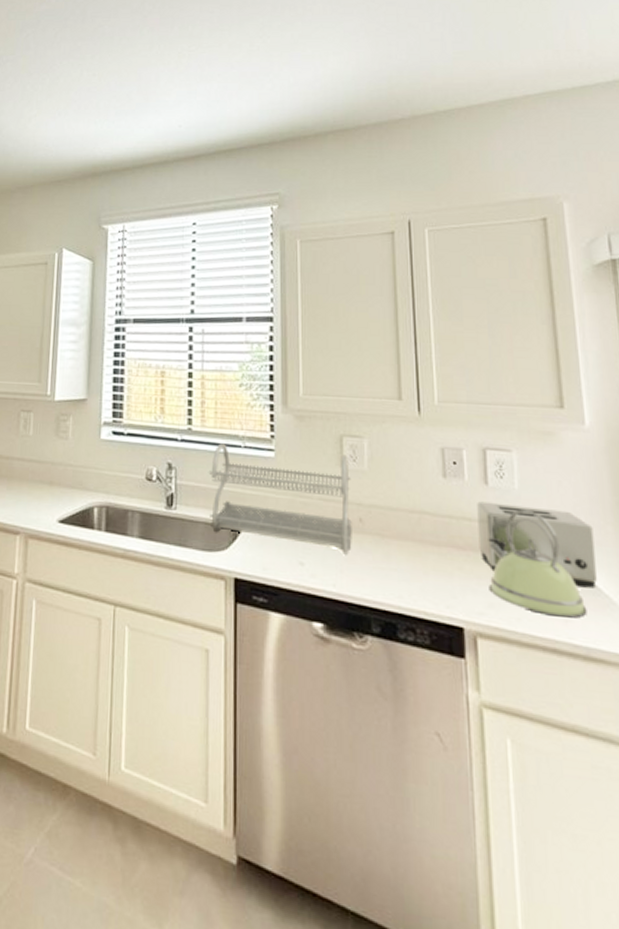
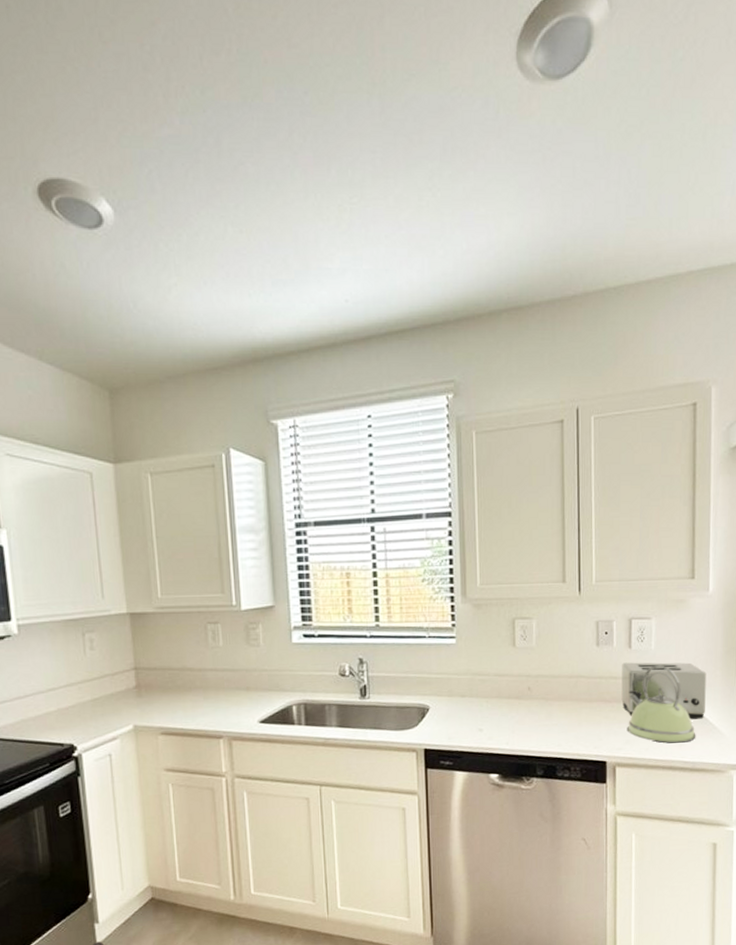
dish rack: present [208,443,352,556] -> none [396,635,522,719]

